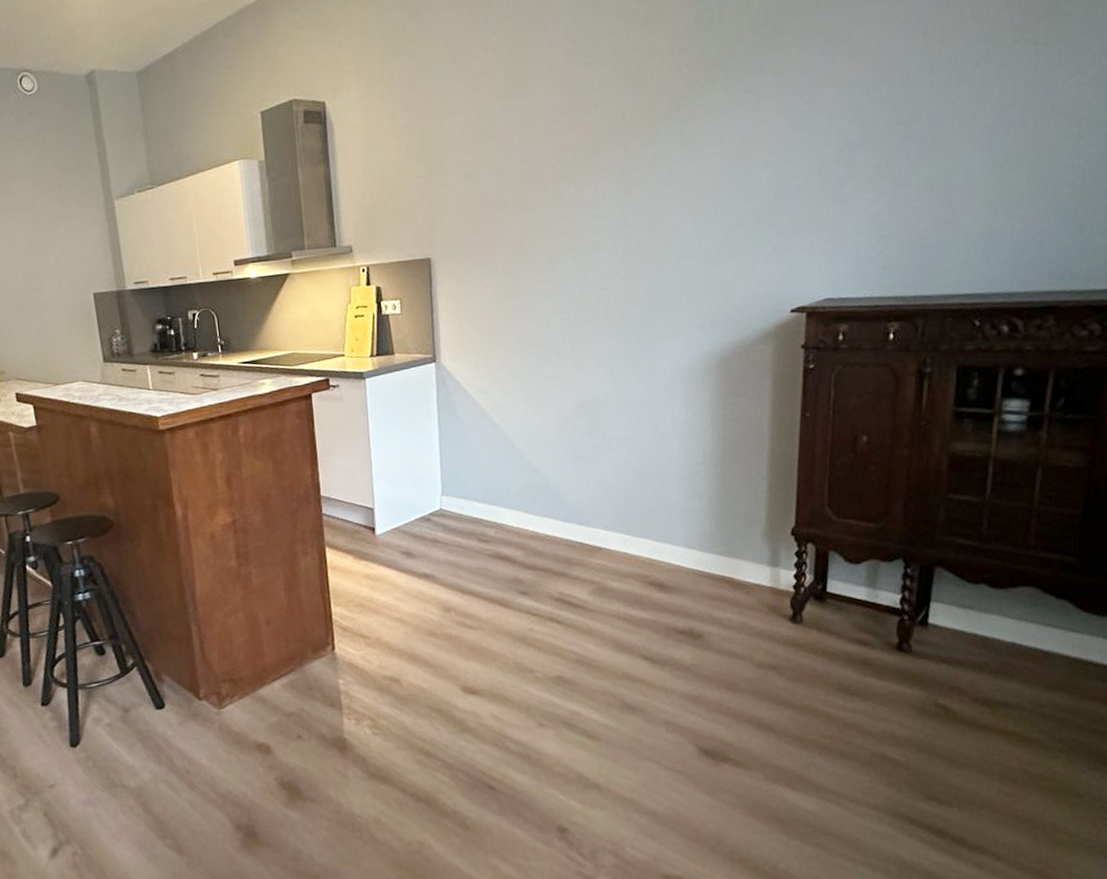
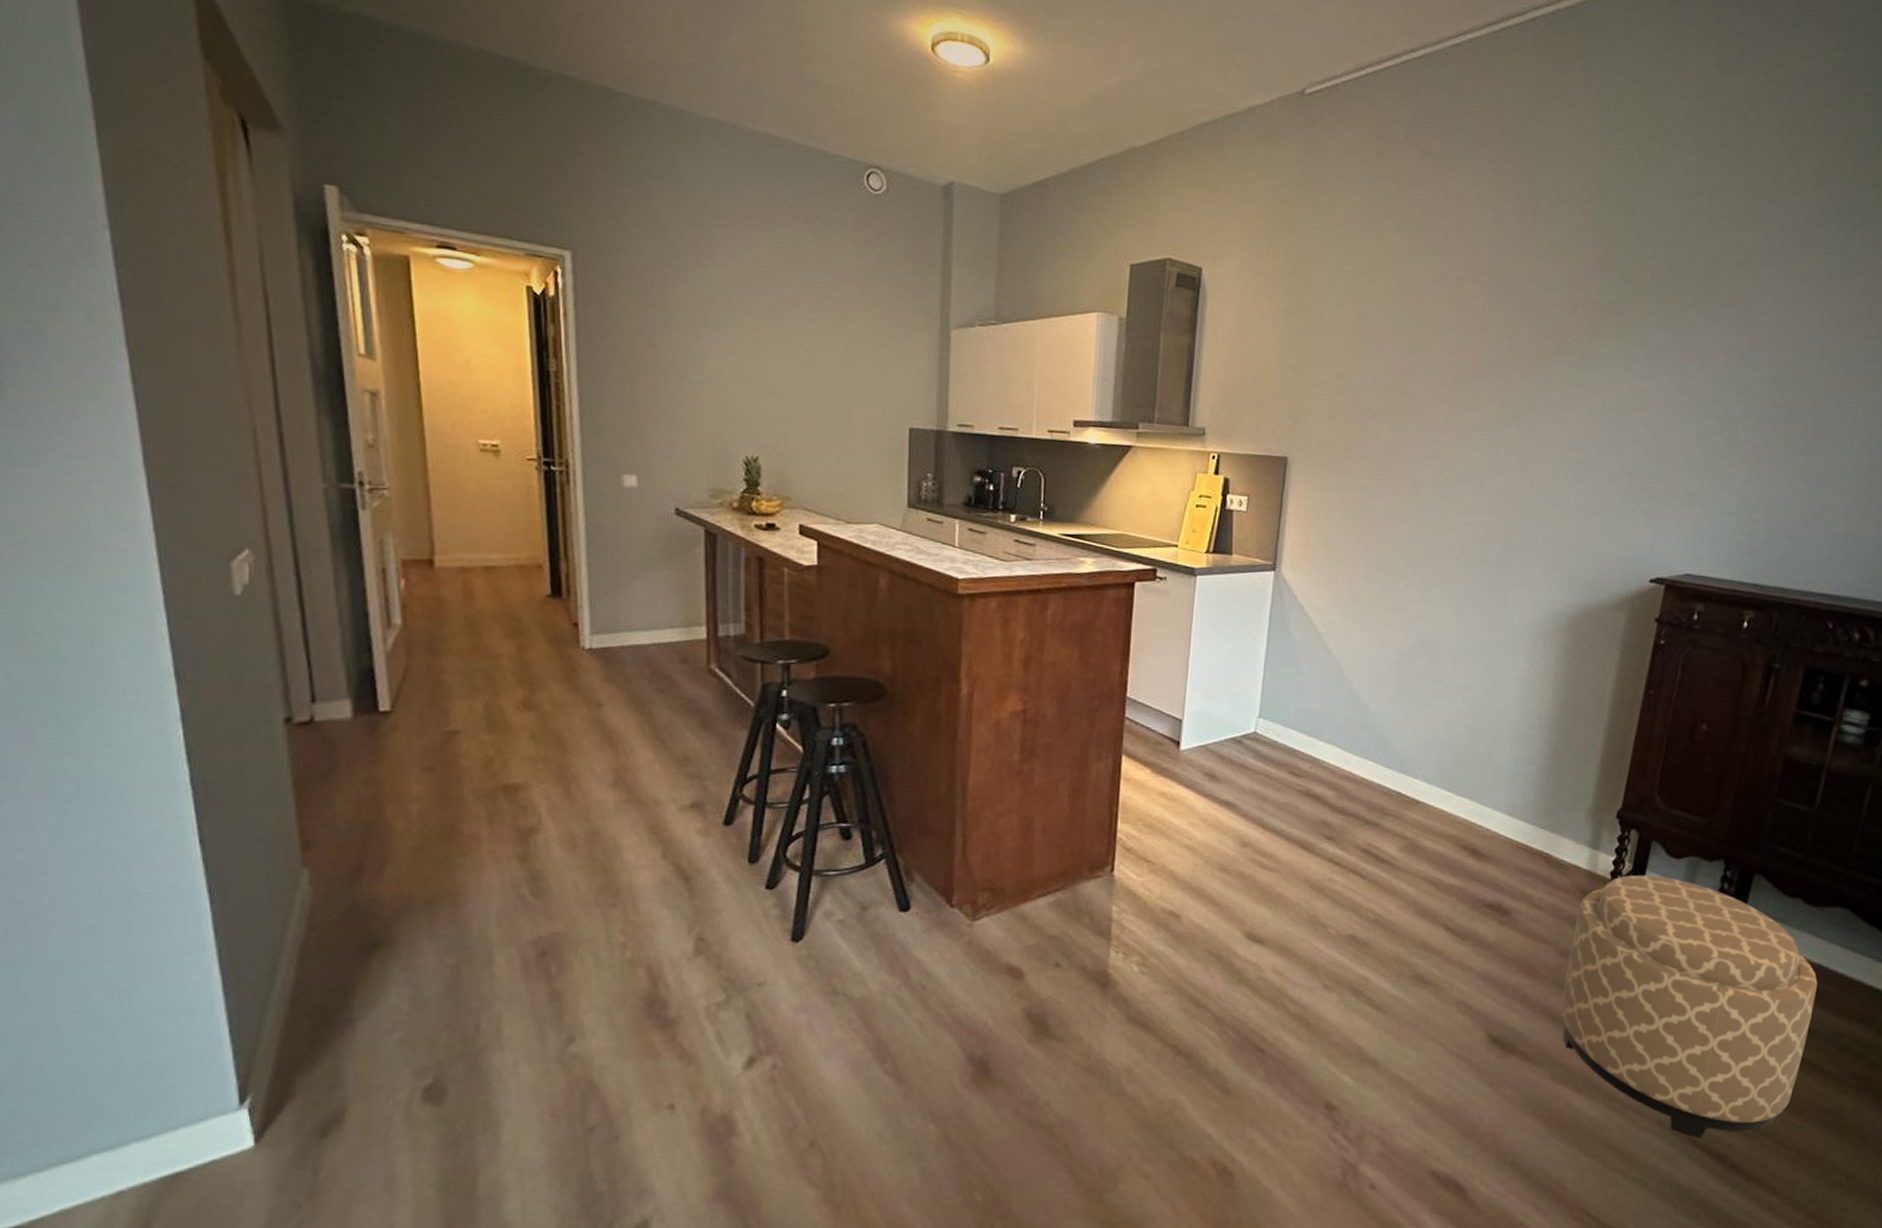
ottoman: none [764,582,1013,817] -> present [1561,874,1818,1138]

